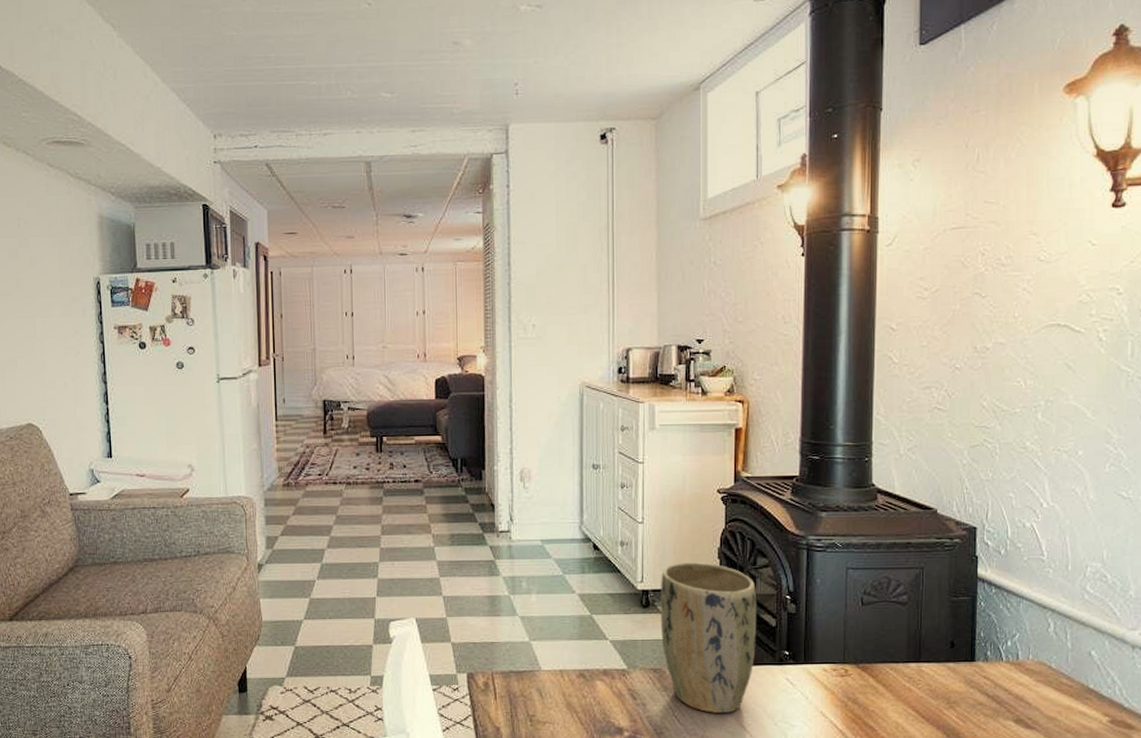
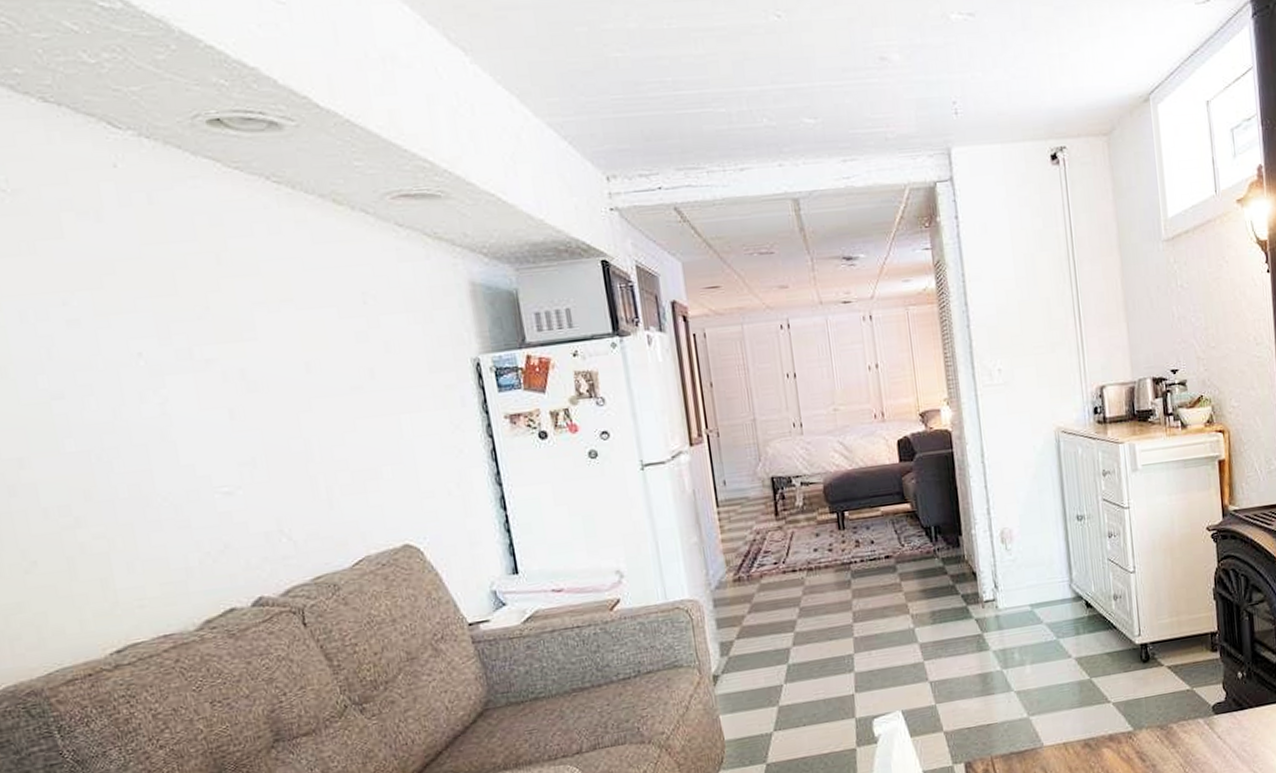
plant pot: present [660,561,757,714] -> none [1158,606,1260,763]

